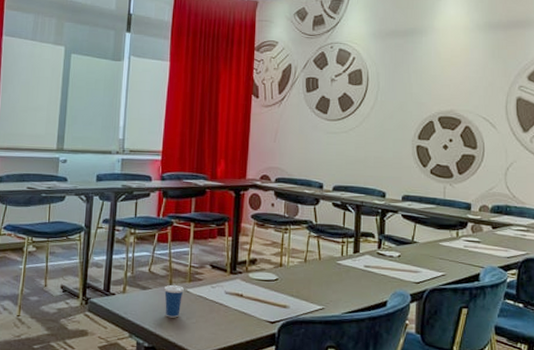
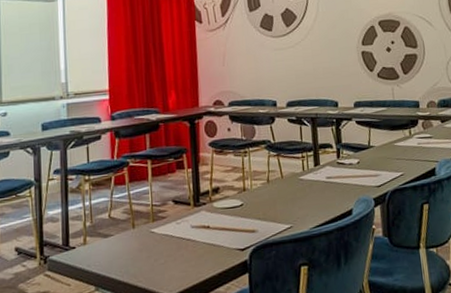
cup: present [163,283,184,318] -> none [126,225,148,263]

